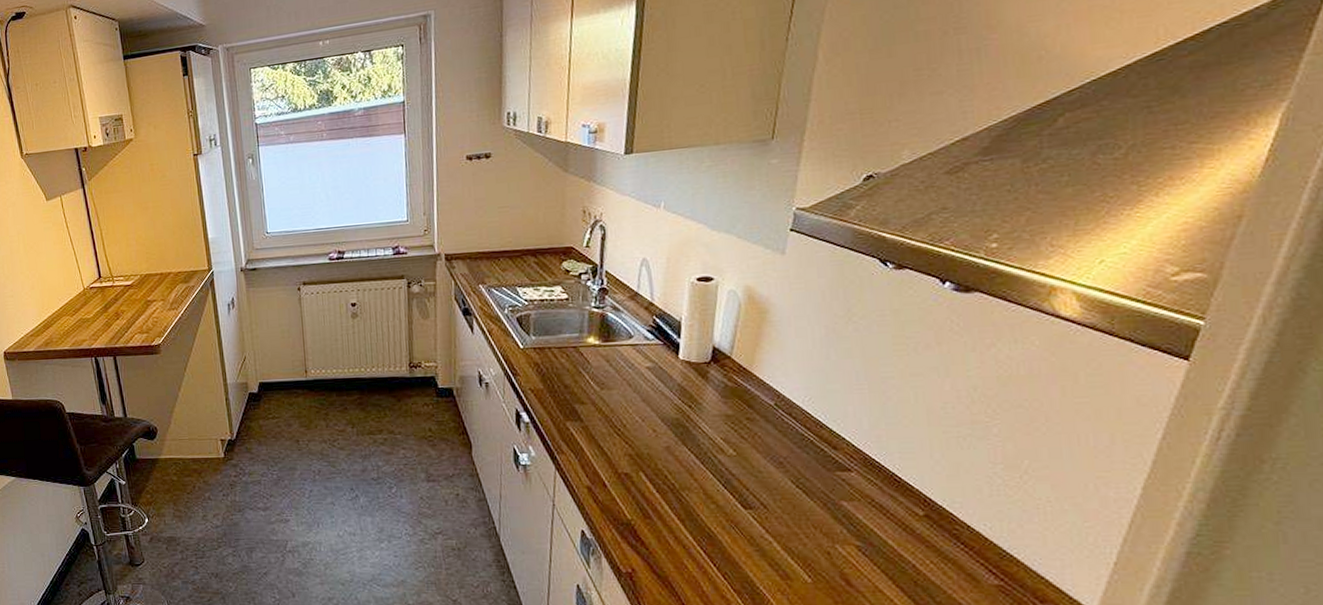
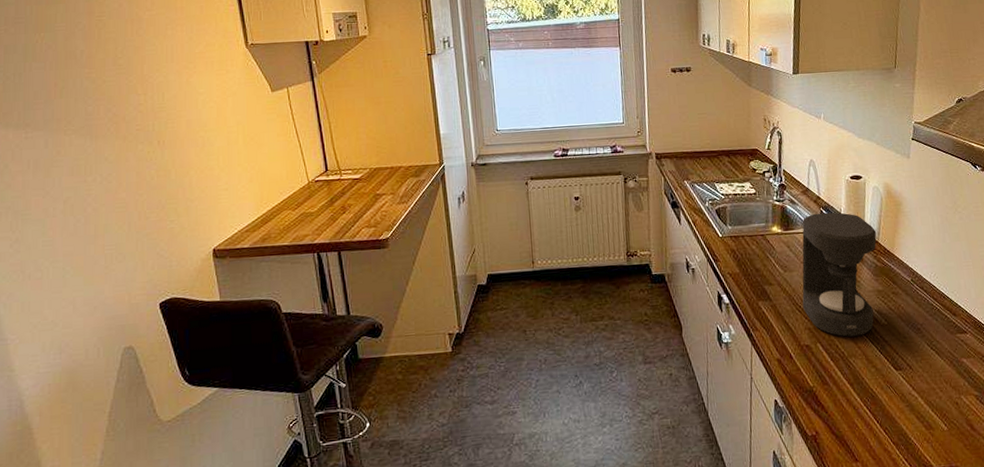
coffee maker: none [622,321,730,467] -> present [802,212,877,337]

